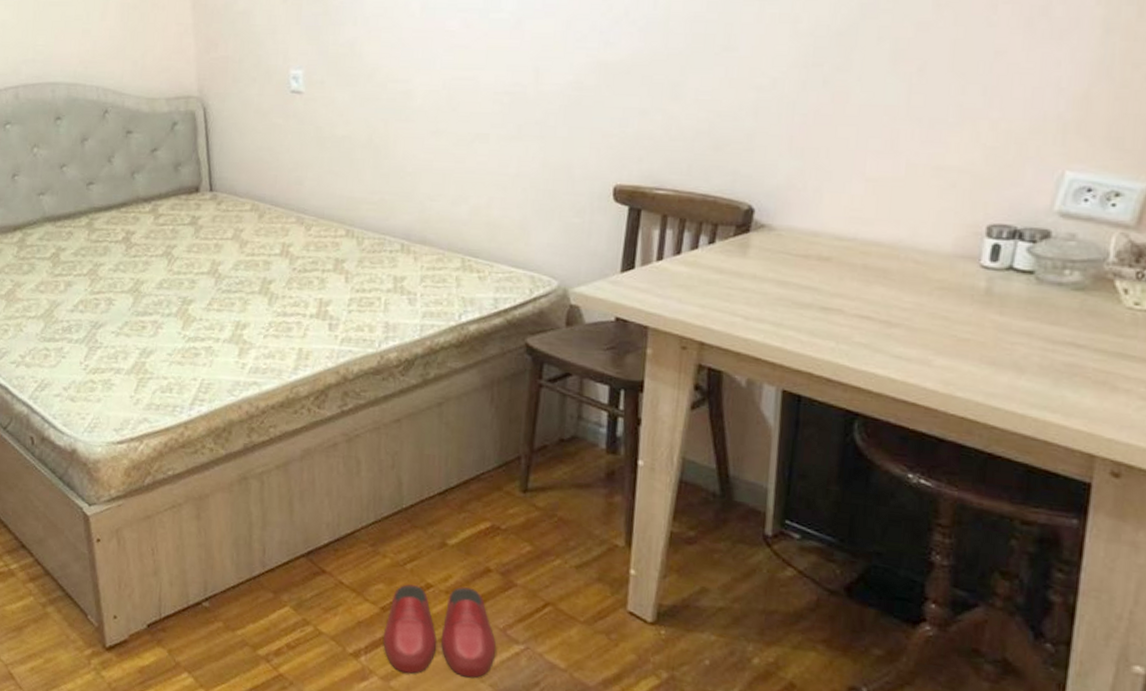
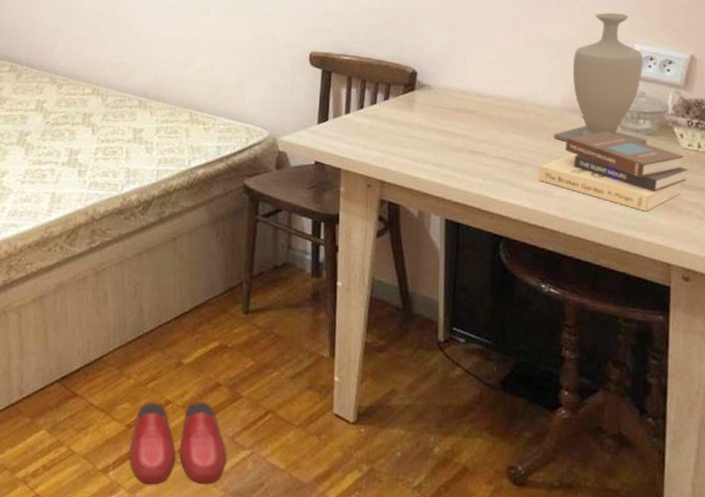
books: none [913,284,1131,388] -> present [538,131,687,212]
vase: none [937,129,1077,302] -> present [553,12,647,145]

